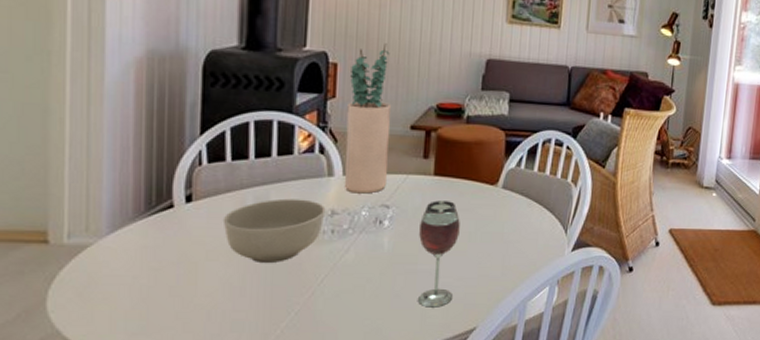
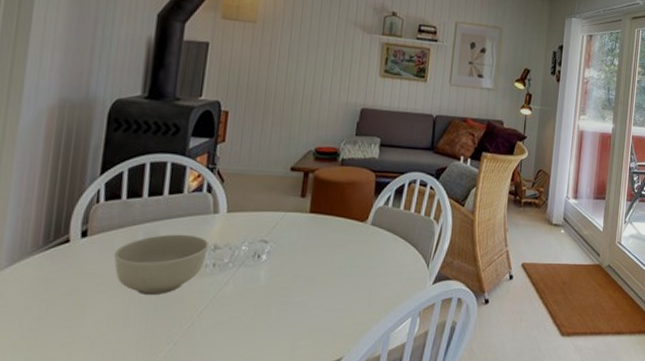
vase: present [344,43,391,194] -> none [227,94,276,230]
wineglass: present [418,200,460,308] -> none [289,236,332,338]

